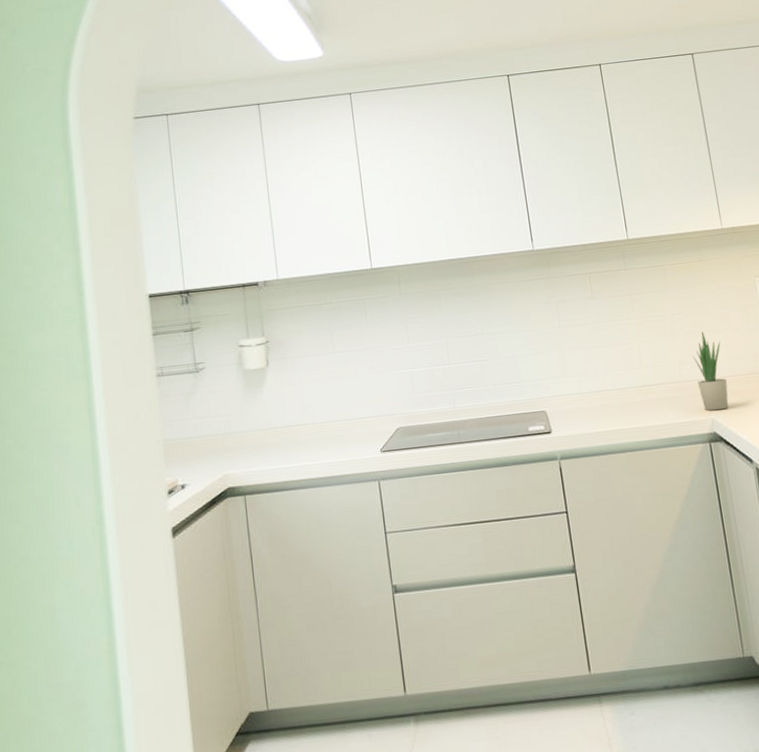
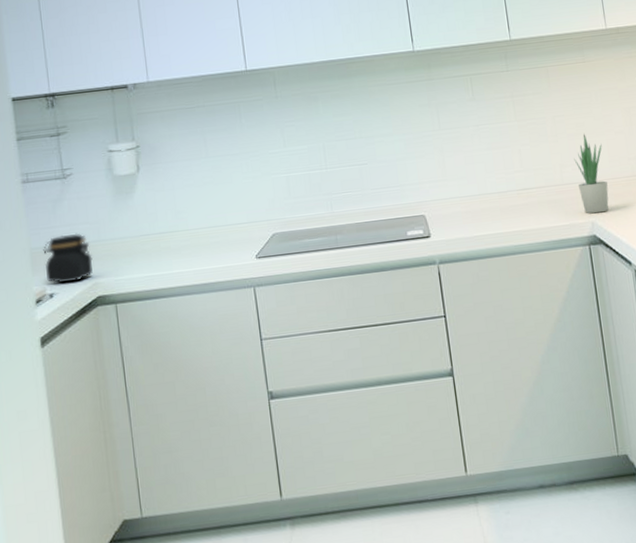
jar: none [176,425,223,475] -> present [43,233,93,284]

